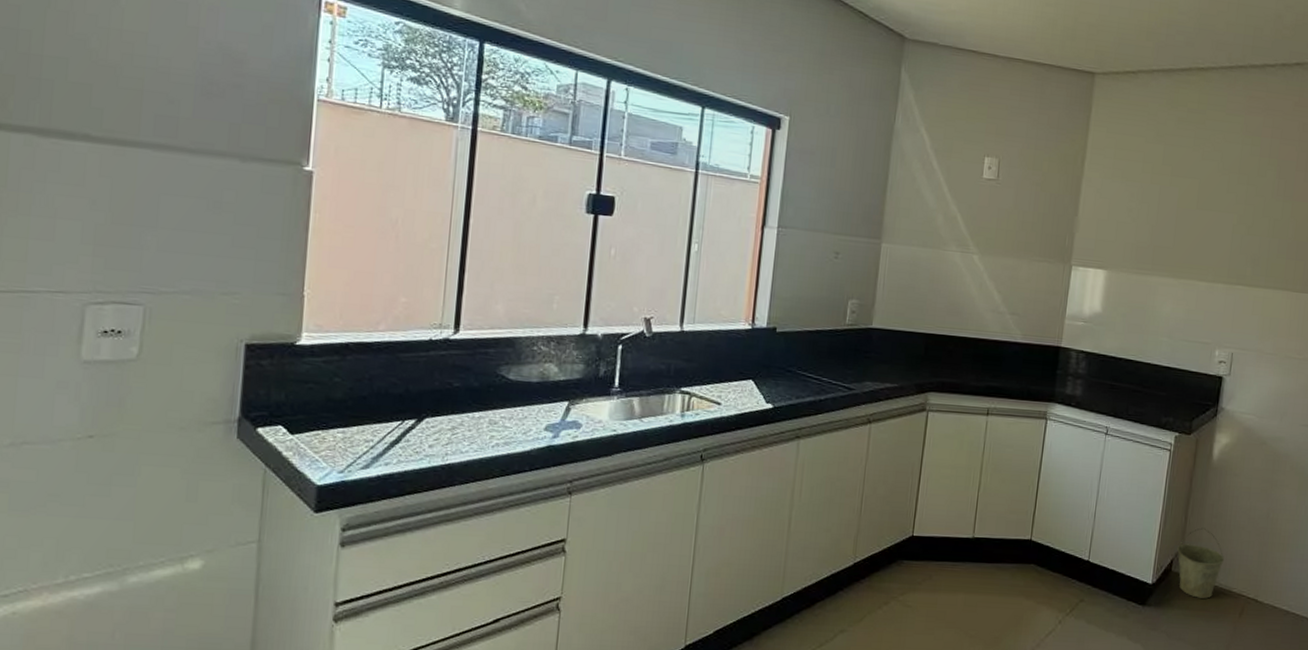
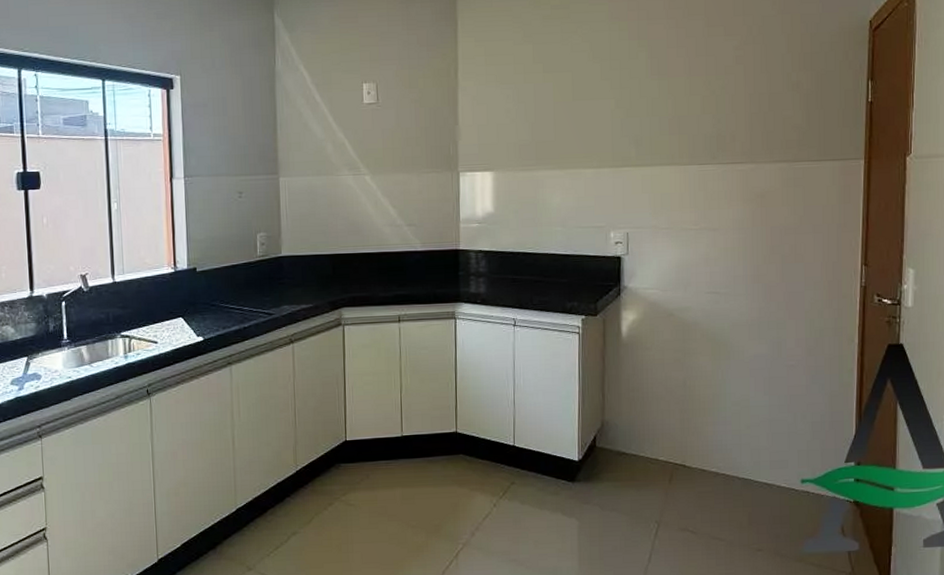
bucket: present [1177,527,1225,599] -> none [599,402,647,469]

